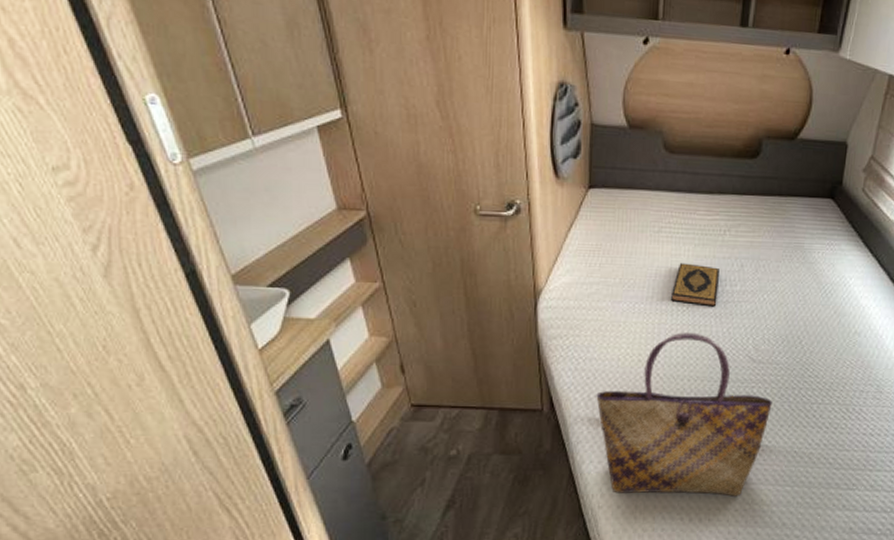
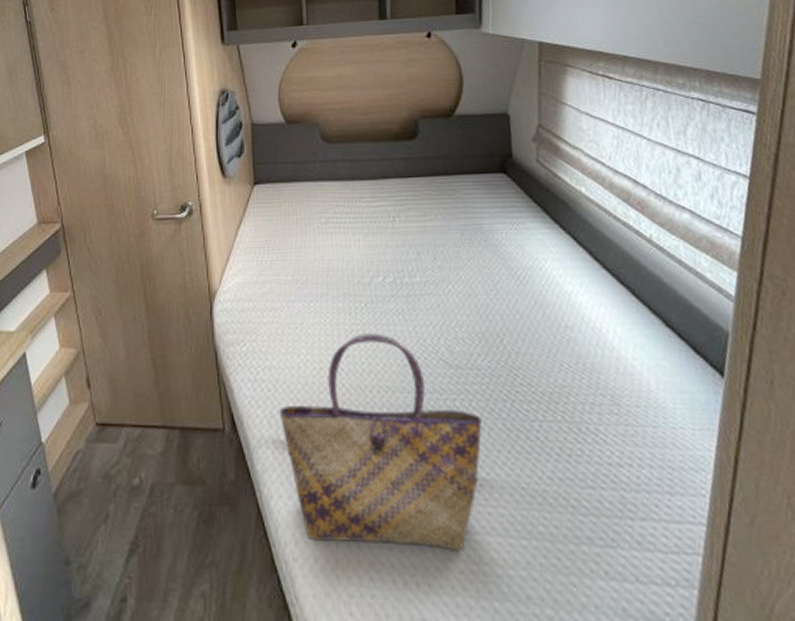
hardback book: present [671,263,719,307] -> none [347,255,397,302]

